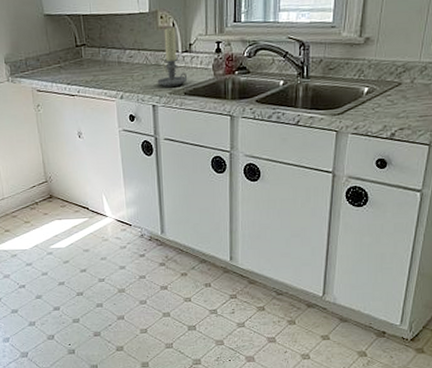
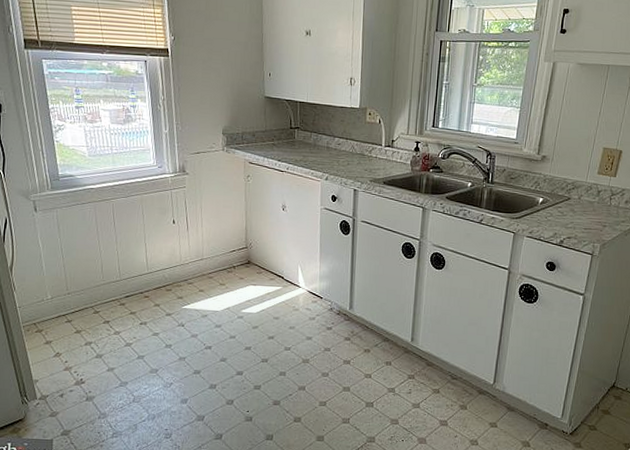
candle holder: present [157,27,187,87] -> none [360,124,387,176]

